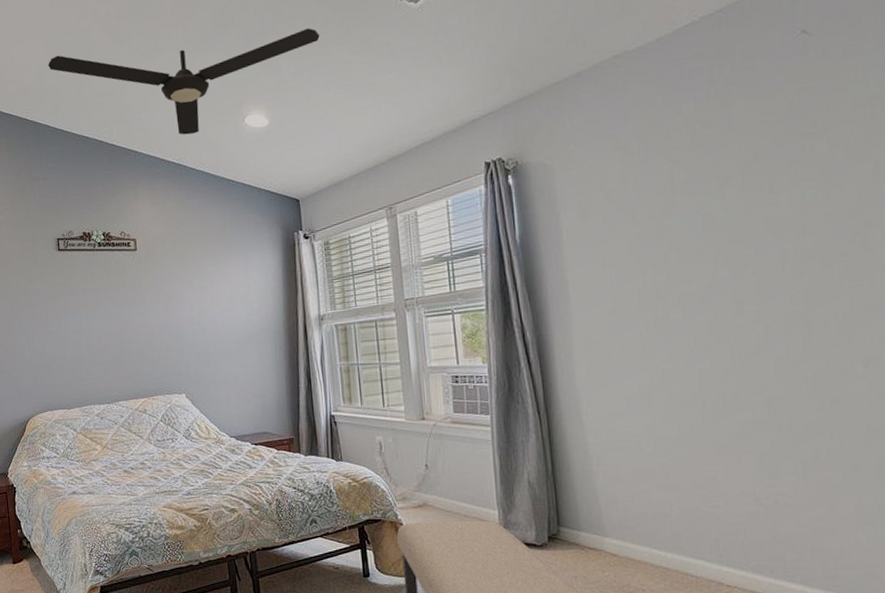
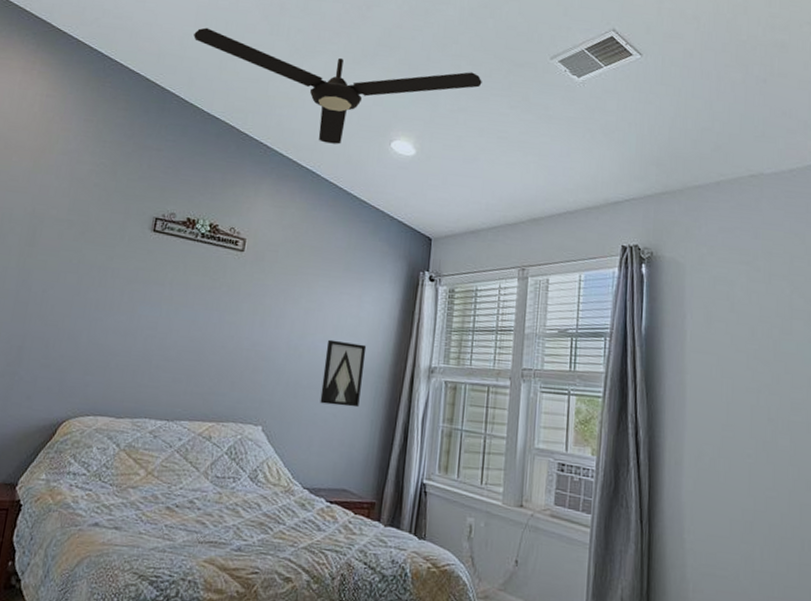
wall art: none [224,308,263,366] -> present [320,339,367,408]

